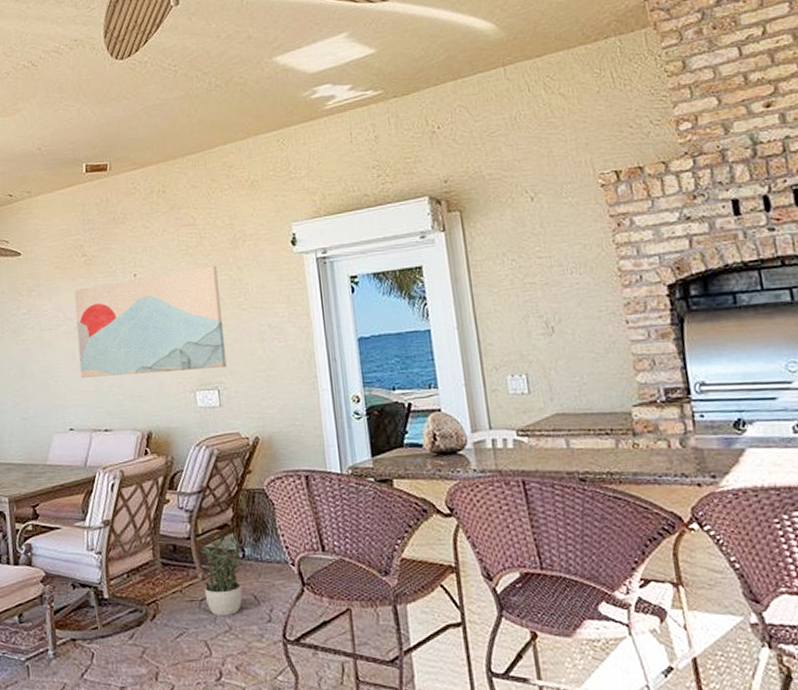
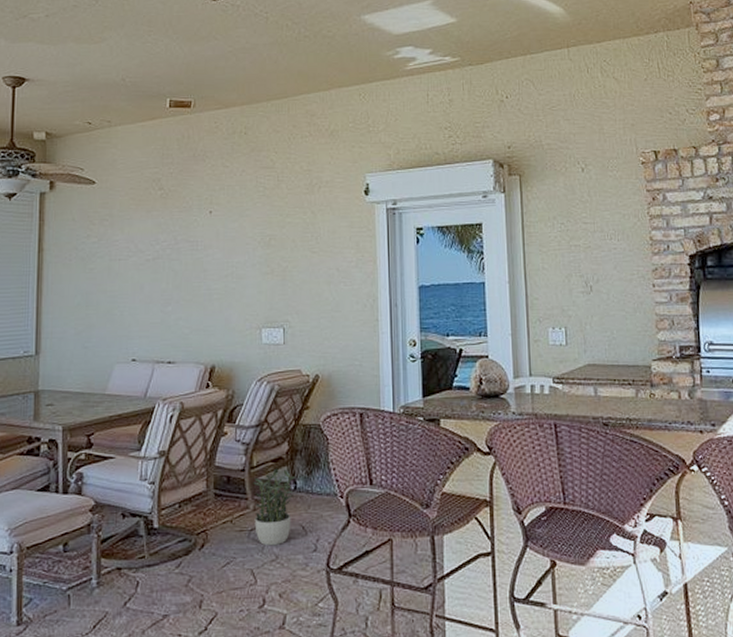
wall art: present [74,266,227,379] -> none [147,209,294,311]

